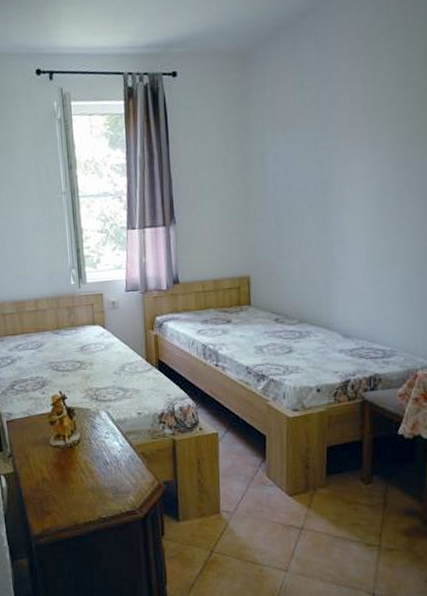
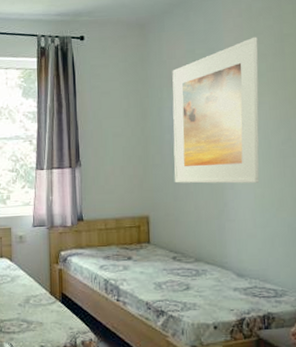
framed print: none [277,63,378,239] -> present [172,36,260,184]

